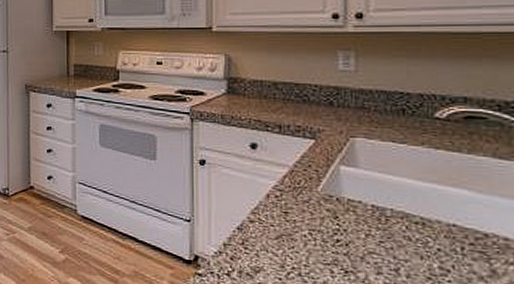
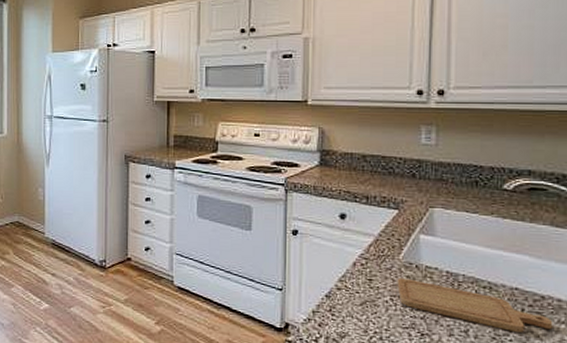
chopping board: none [316,211,500,274] -> present [397,278,553,333]

